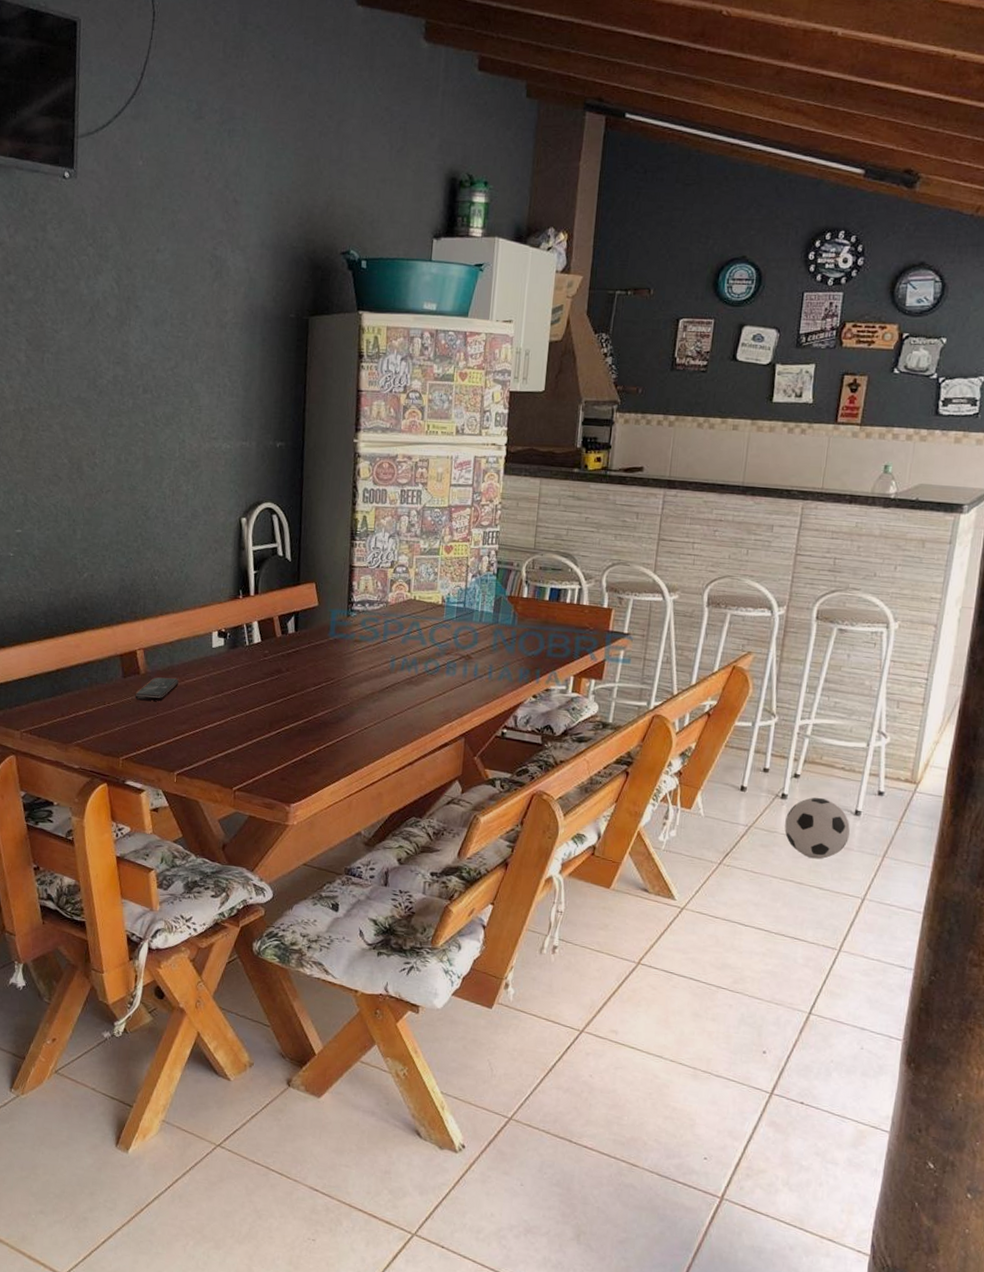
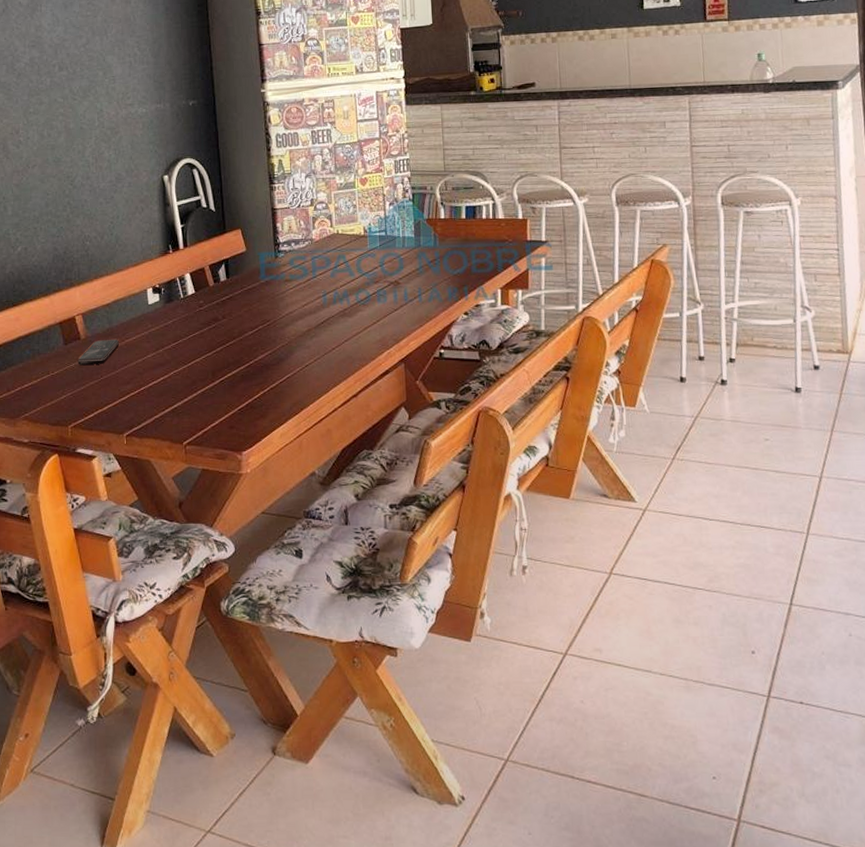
soccer ball: present [784,797,850,859] -> none [729,379,795,442]

